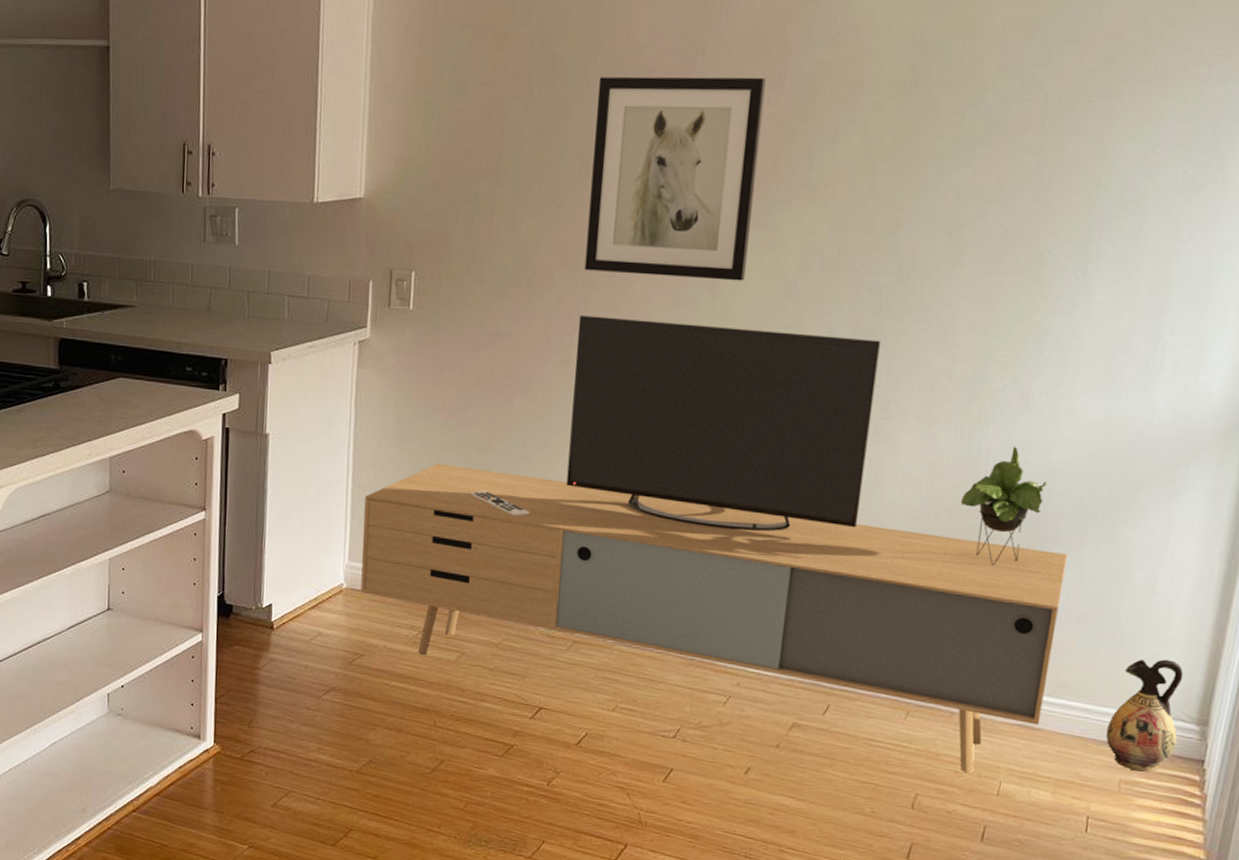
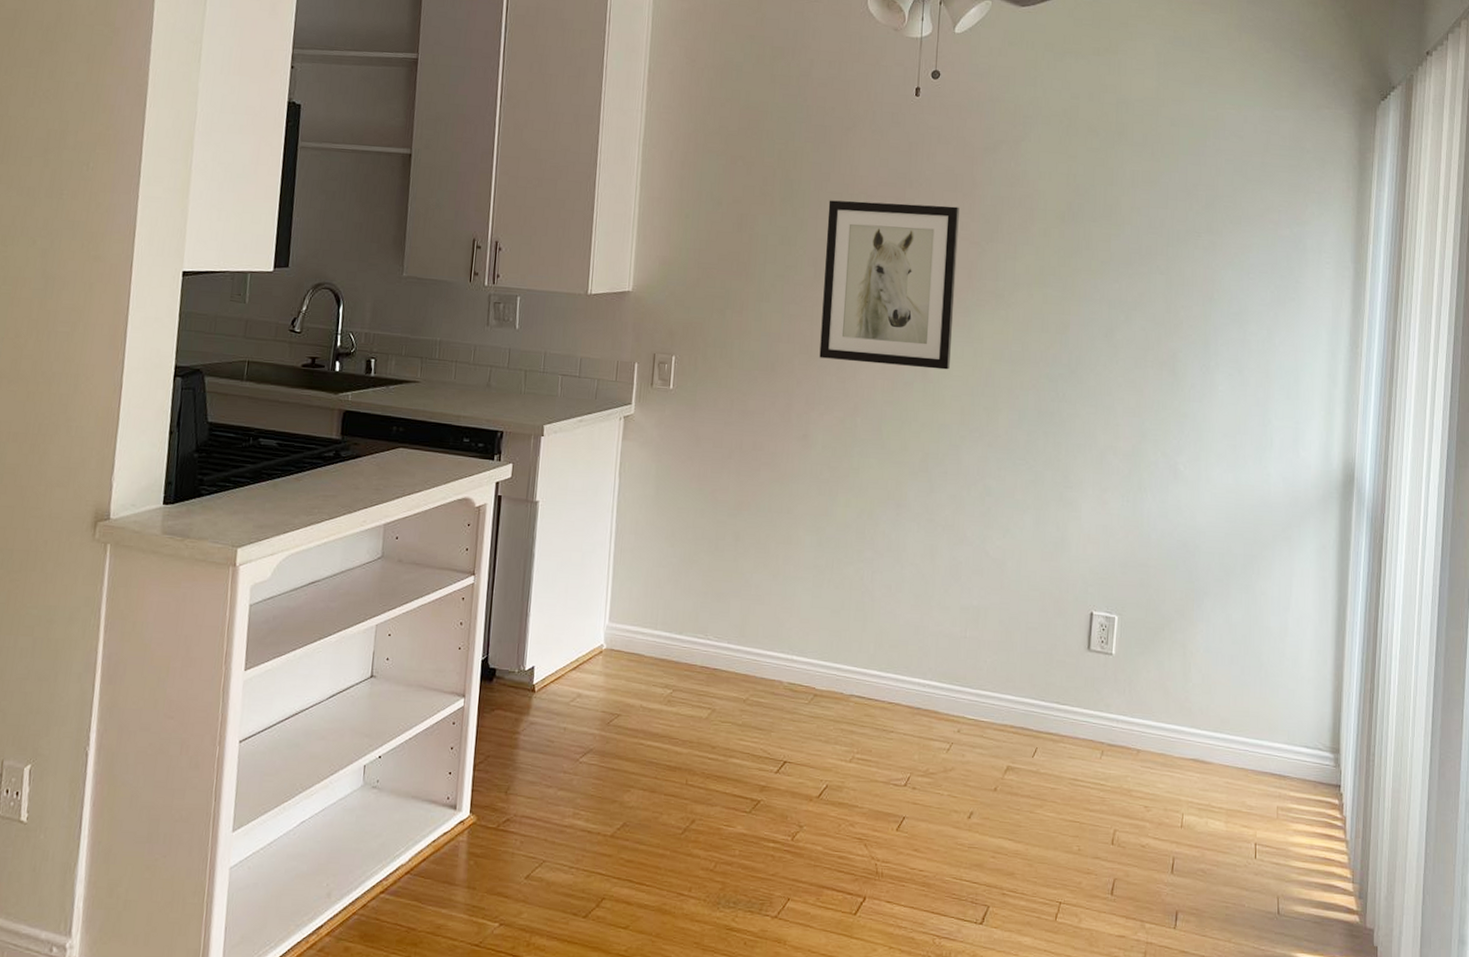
media console: present [360,315,1067,774] -> none [619,396,1217,808]
ceramic jug: present [1105,659,1184,772] -> none [1262,694,1317,798]

